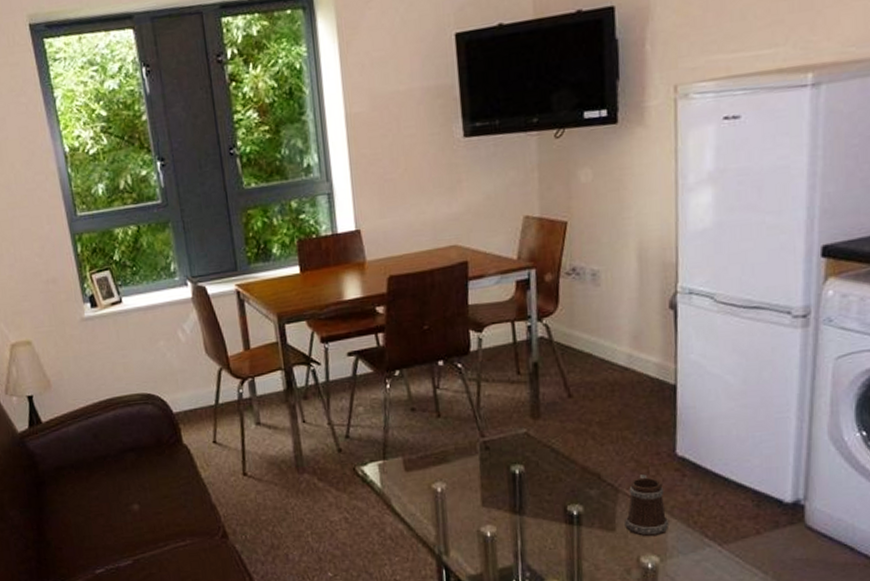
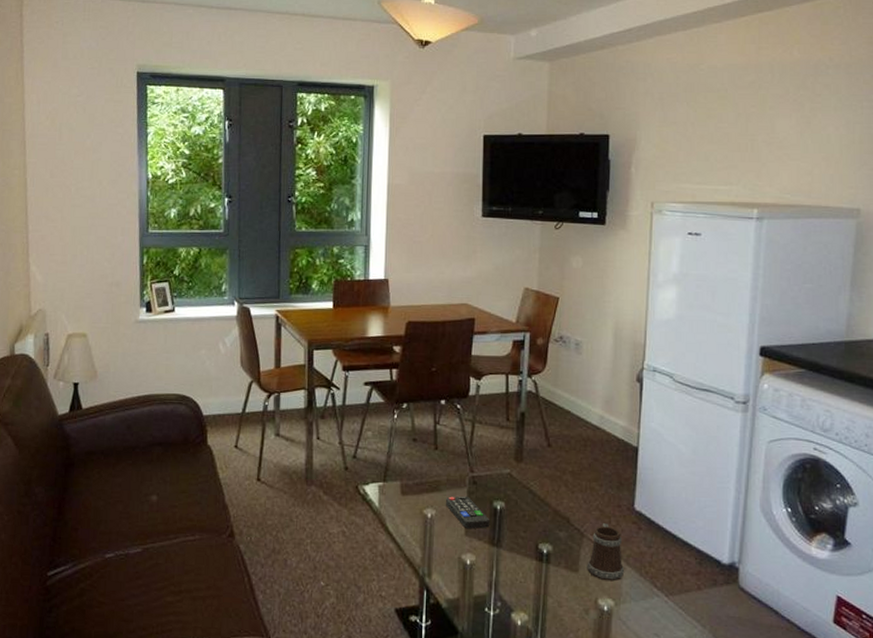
remote control: none [455,463,510,500] -> present [445,496,490,529]

